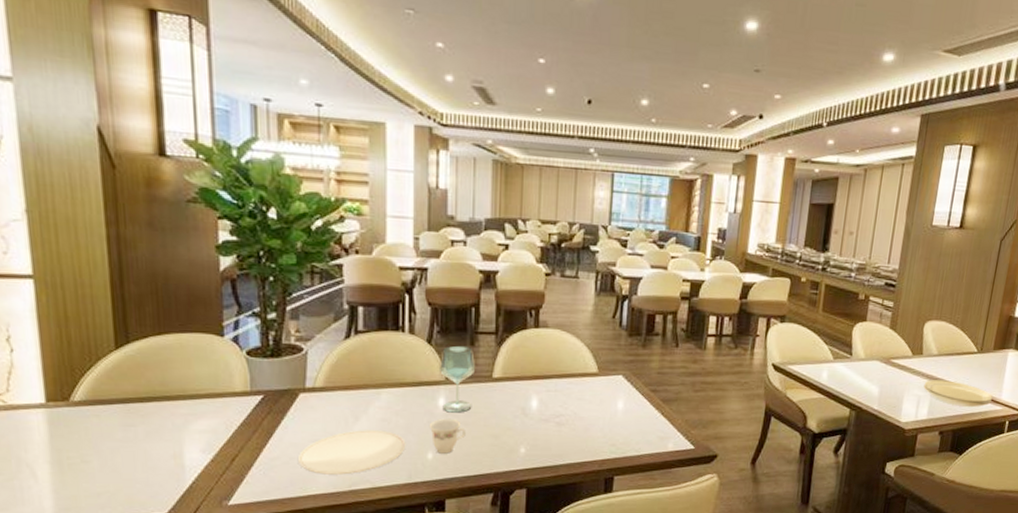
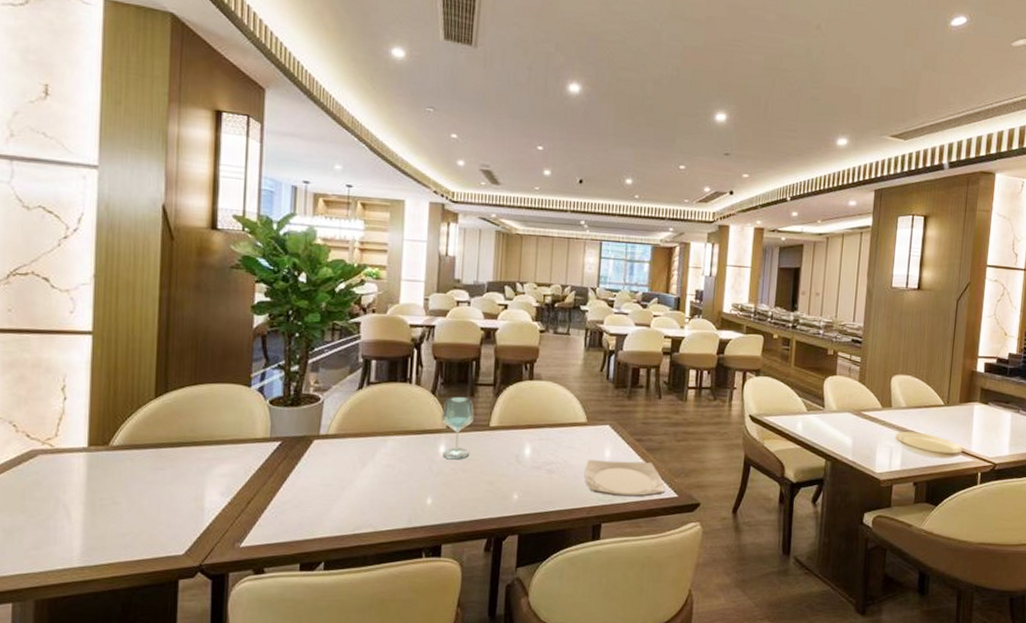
plate: present [299,430,406,475] -> none [308,475,408,519]
teacup: present [429,418,466,454] -> none [429,465,463,499]
plate: none [596,412,682,449] -> present [585,460,666,497]

